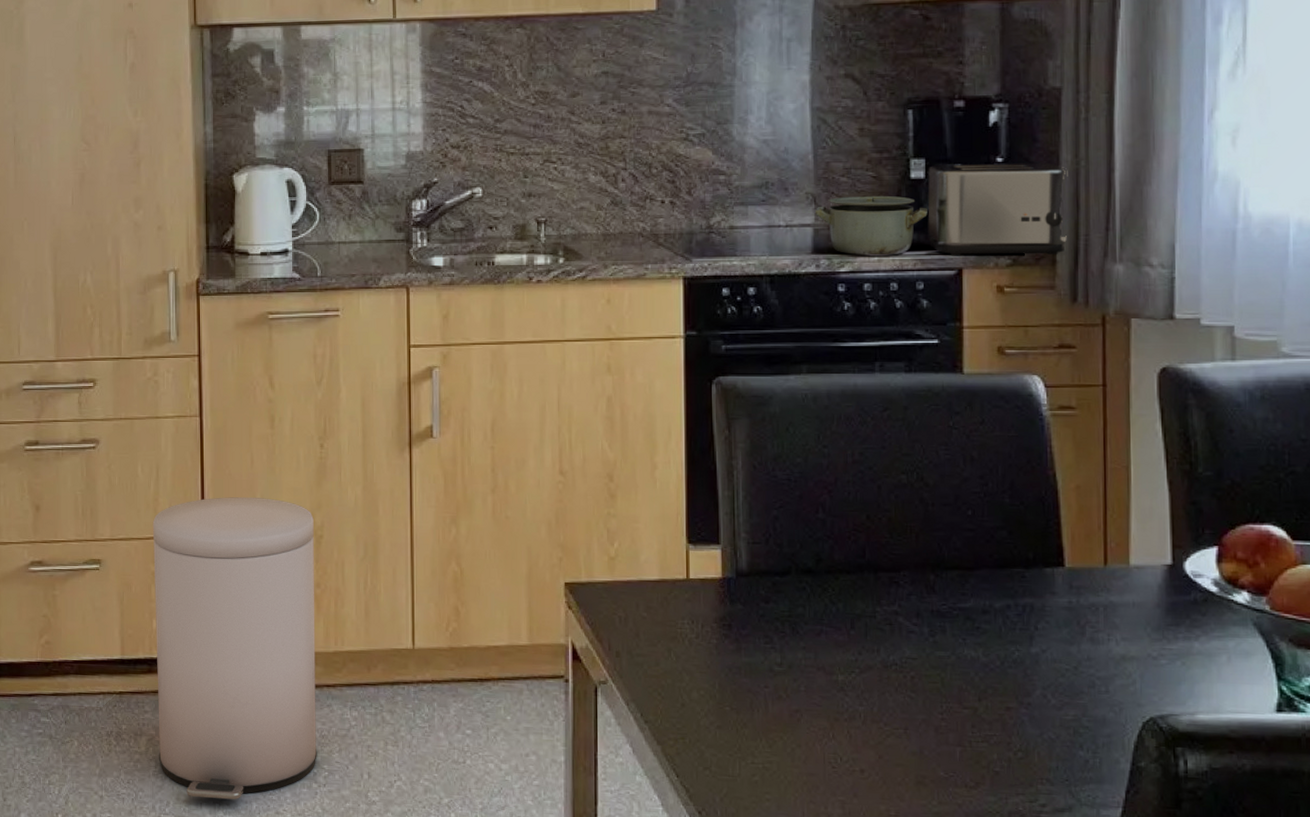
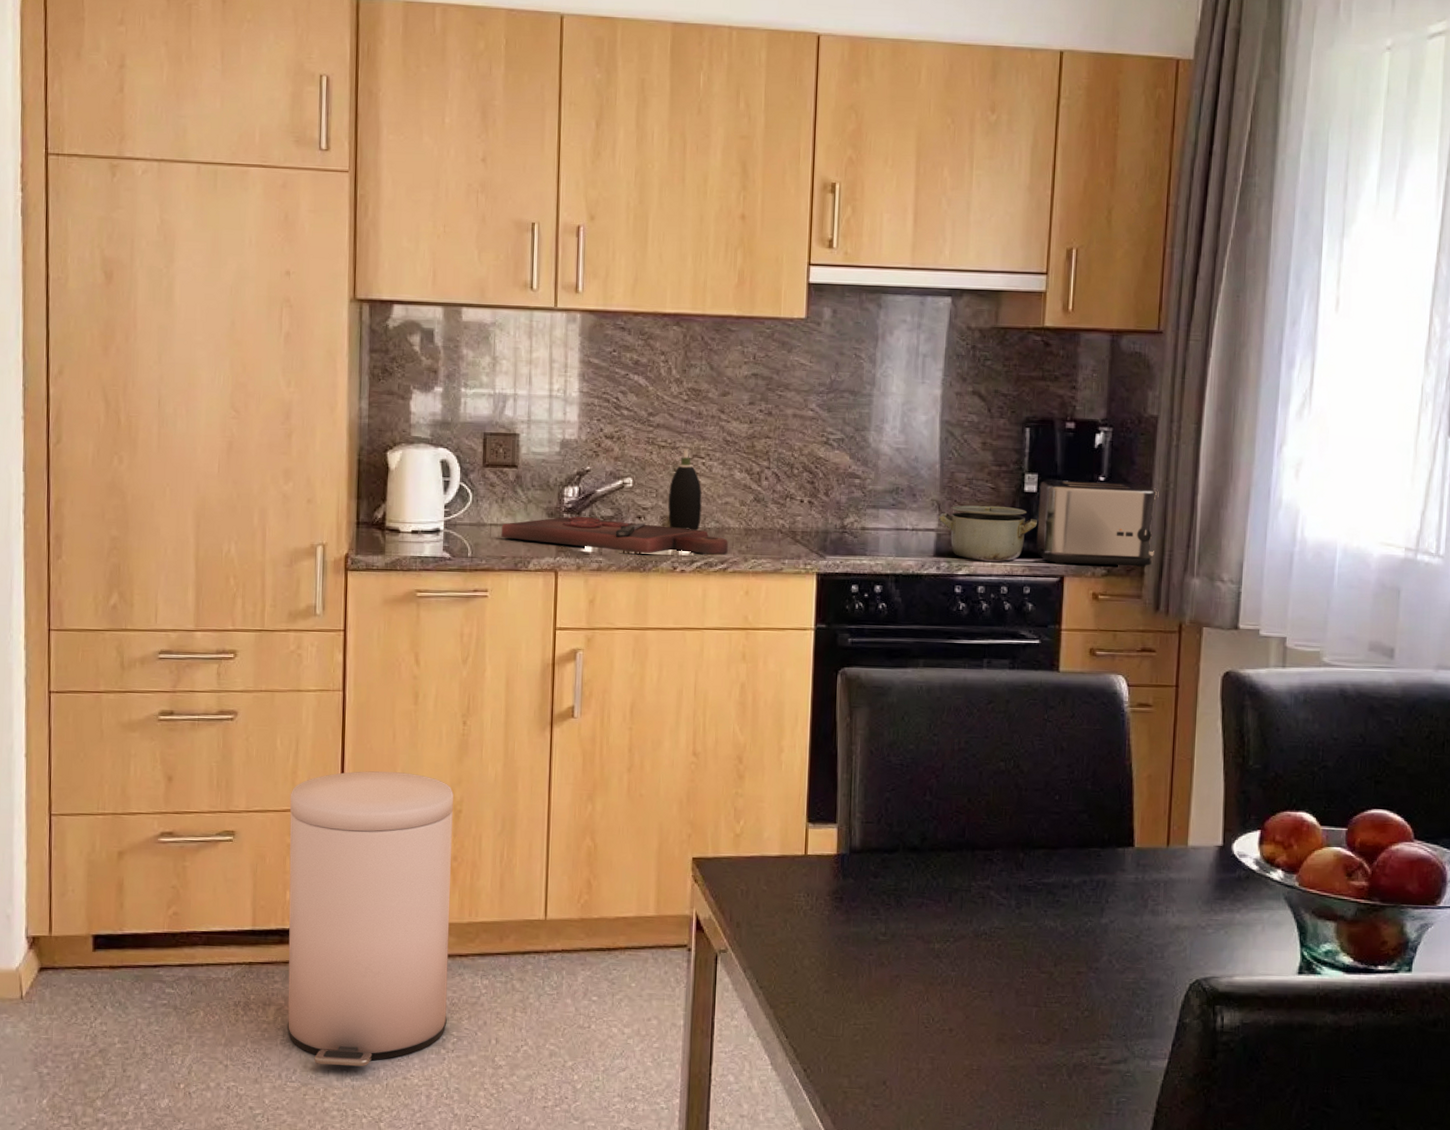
cutting board: none [350,230,586,265] -> present [501,516,728,555]
soap dispenser: none [520,153,556,238] -> present [668,447,702,530]

